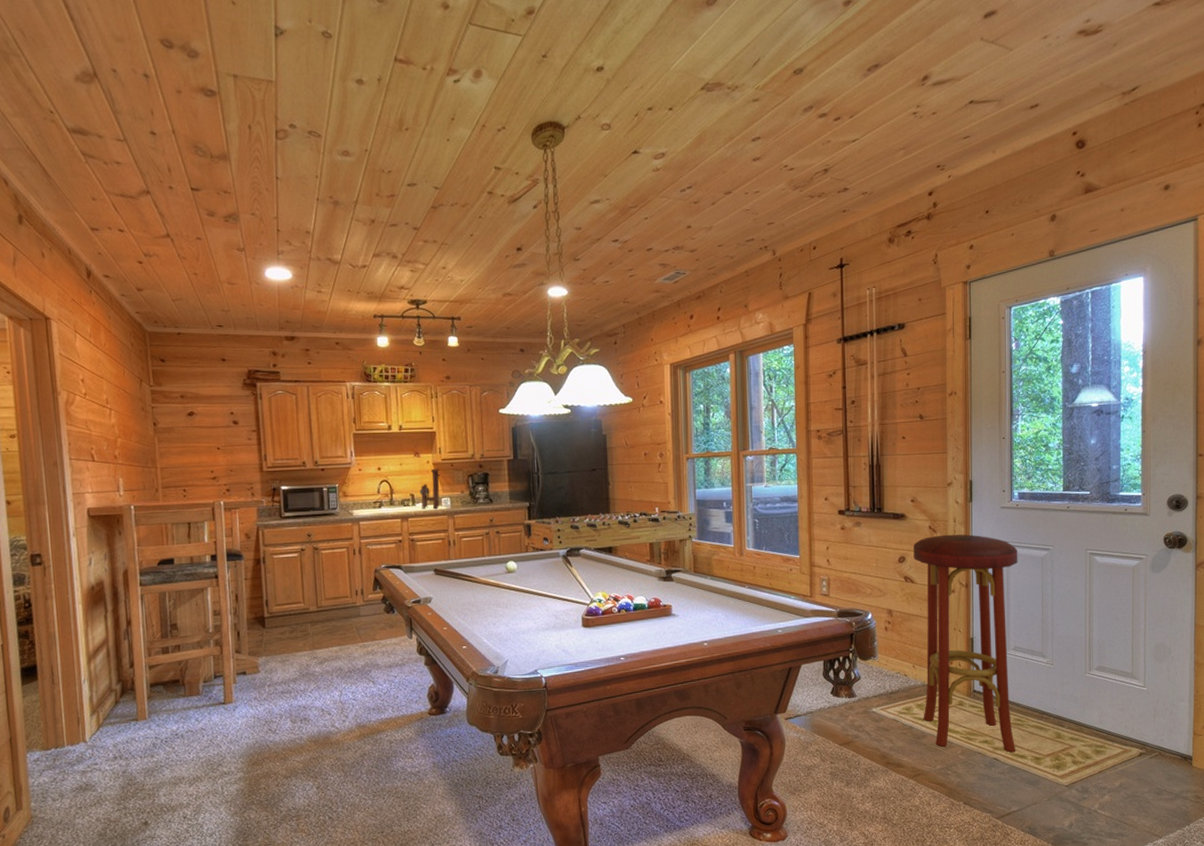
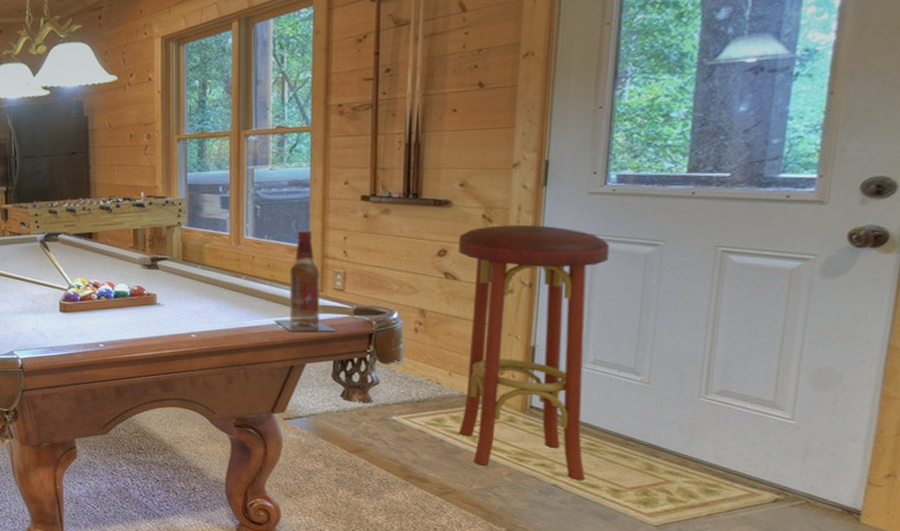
beer bottle: none [774,541,824,635] -> present [274,230,336,331]

